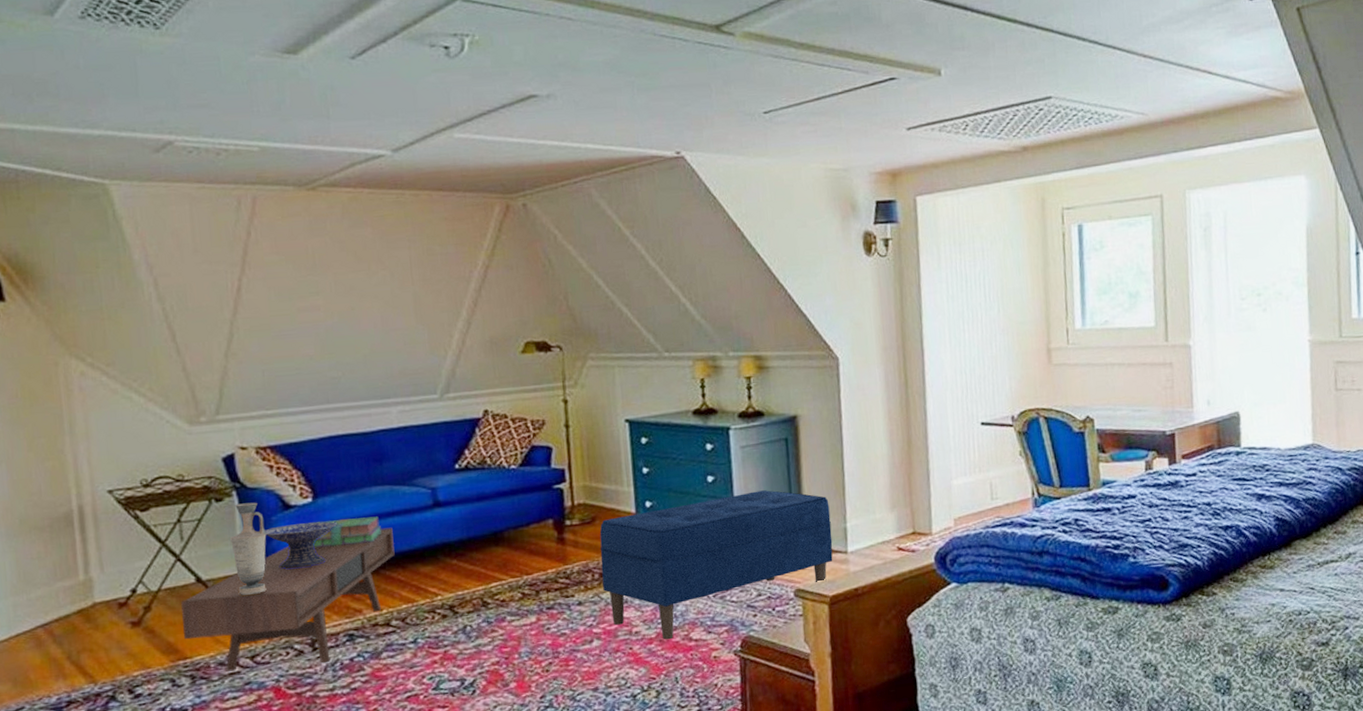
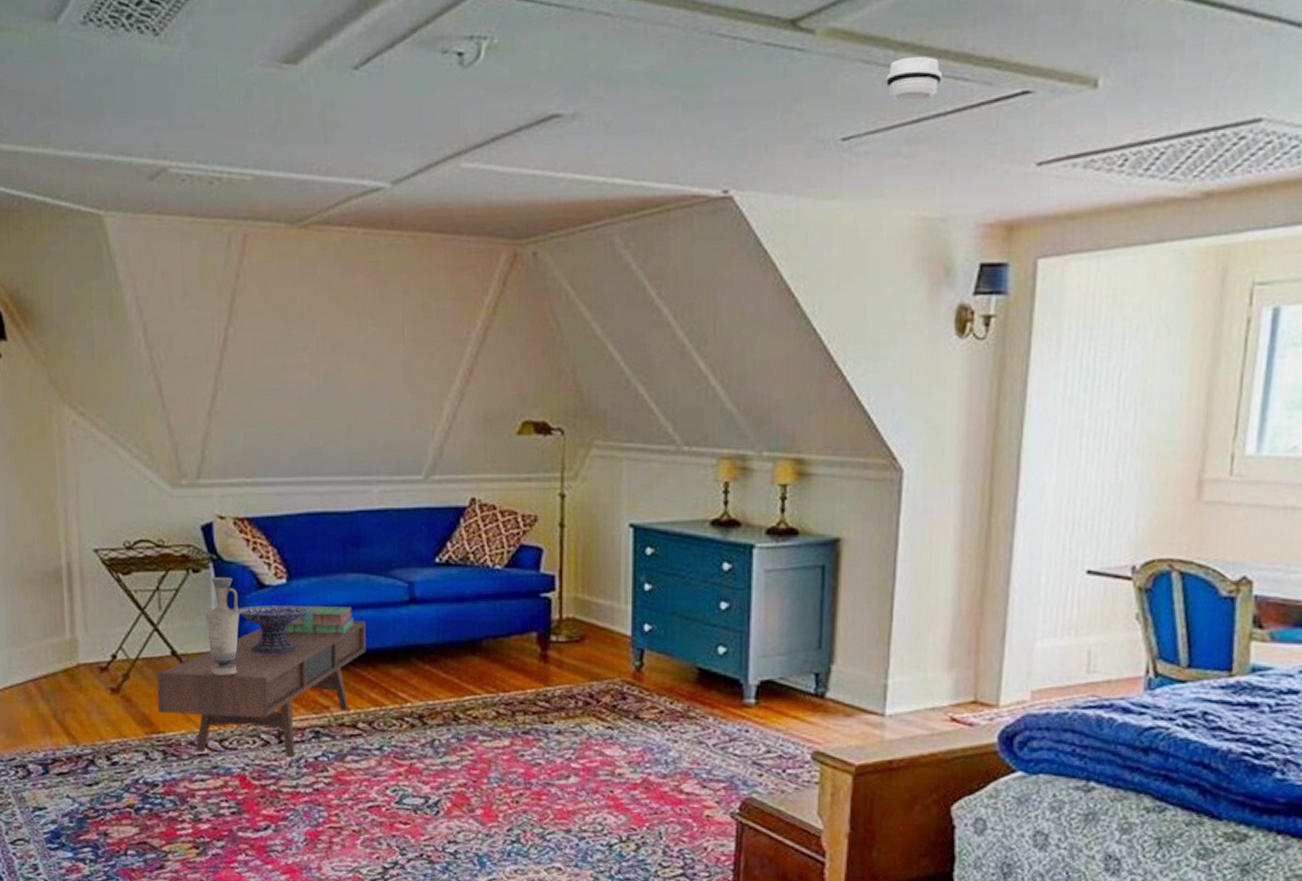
bench: present [599,490,833,640] -> none [587,627,869,788]
smoke detector: none [791,52,832,86] -> present [886,56,942,103]

